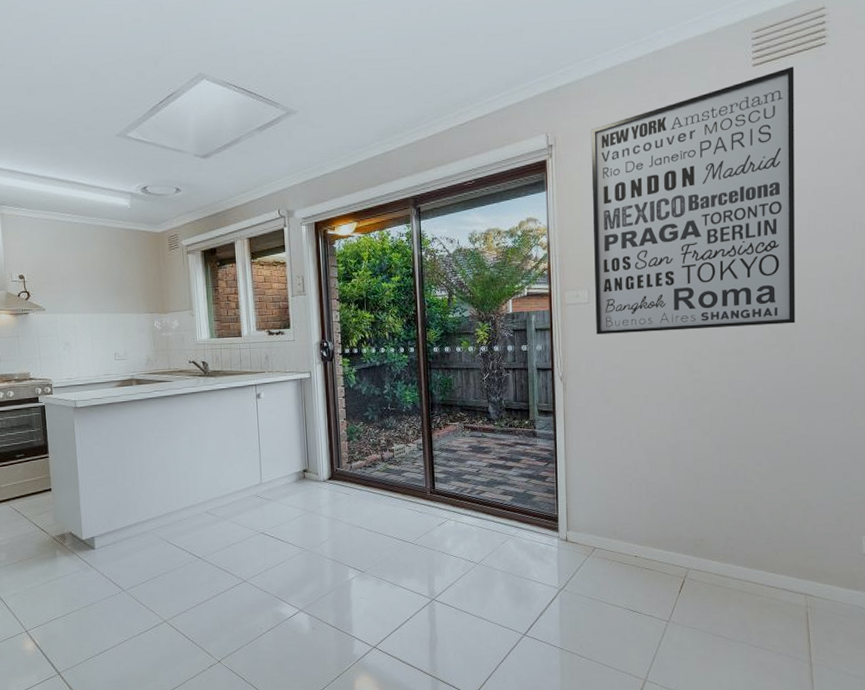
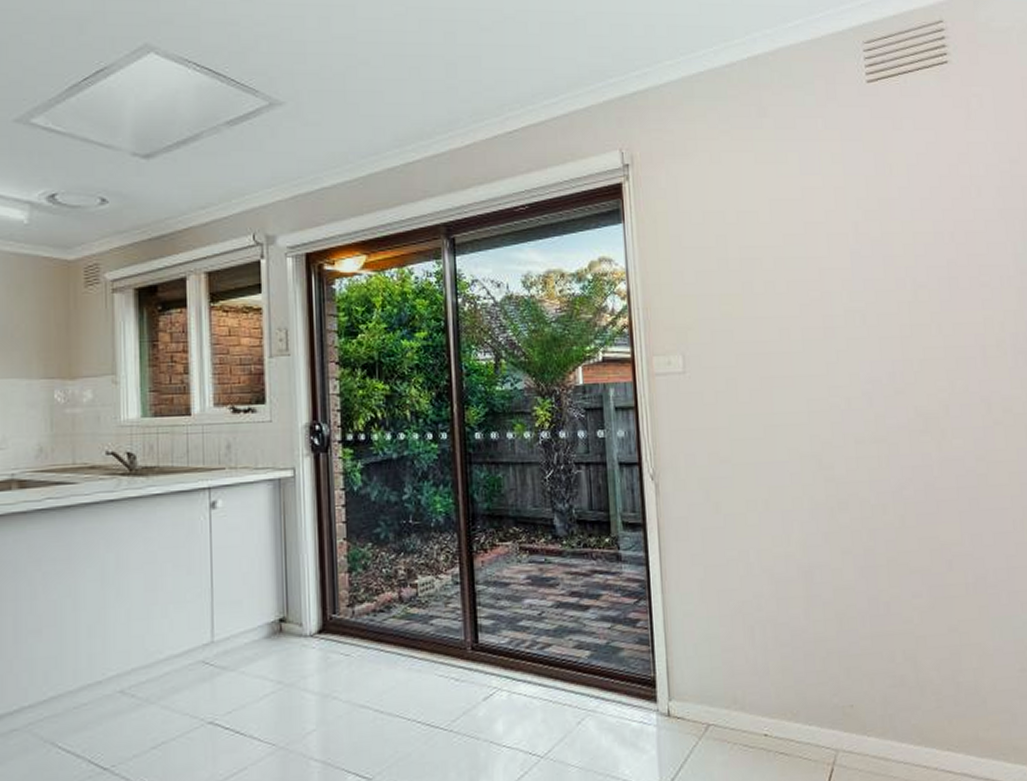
wall art: present [590,66,796,335] -> none [676,86,945,416]

